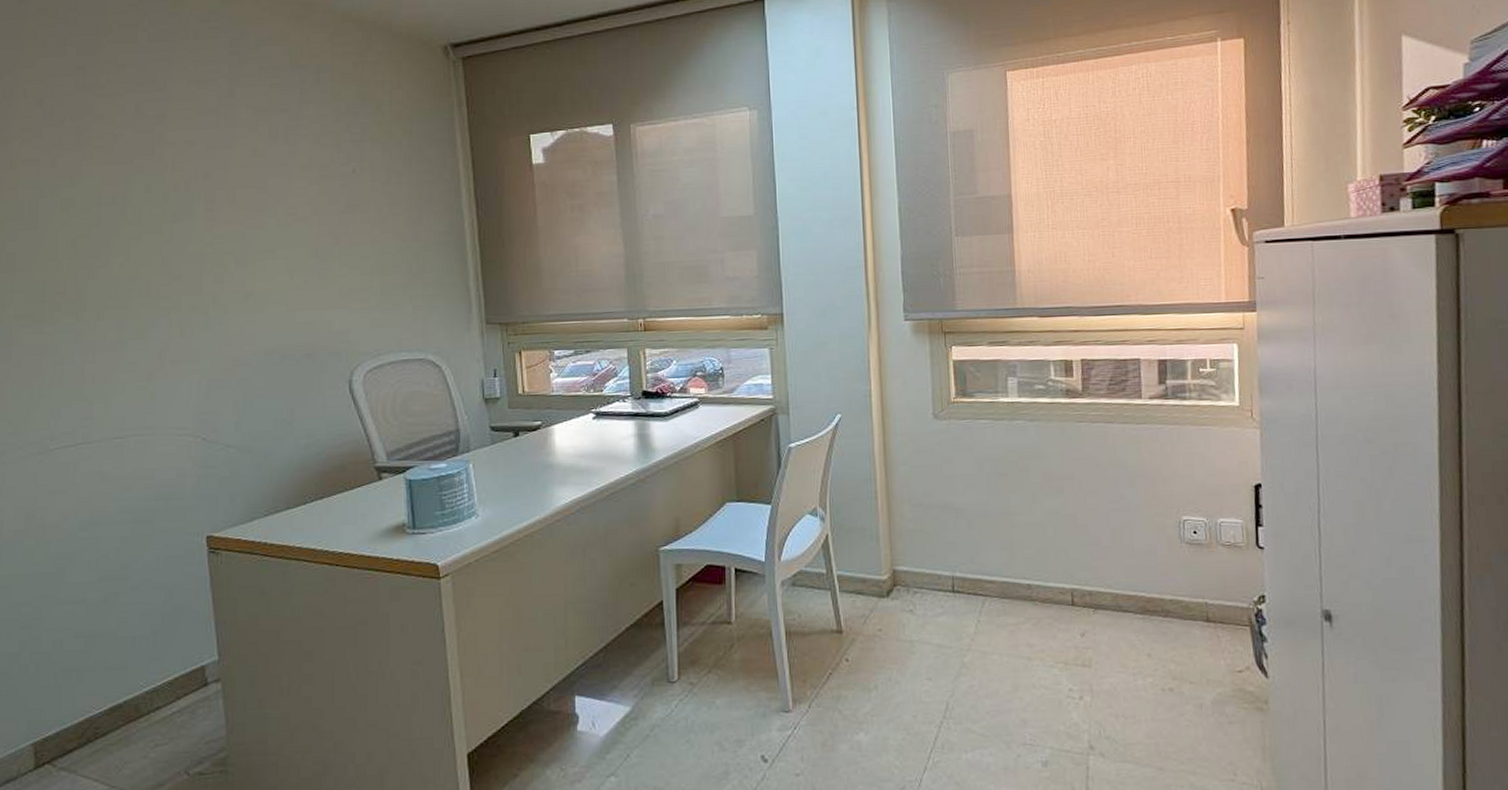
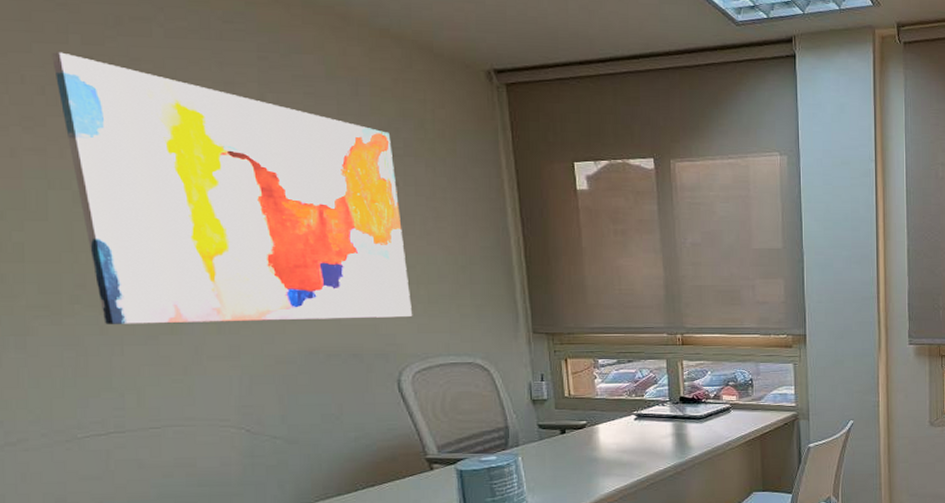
wall art: none [50,64,366,331] -> present [51,52,413,324]

